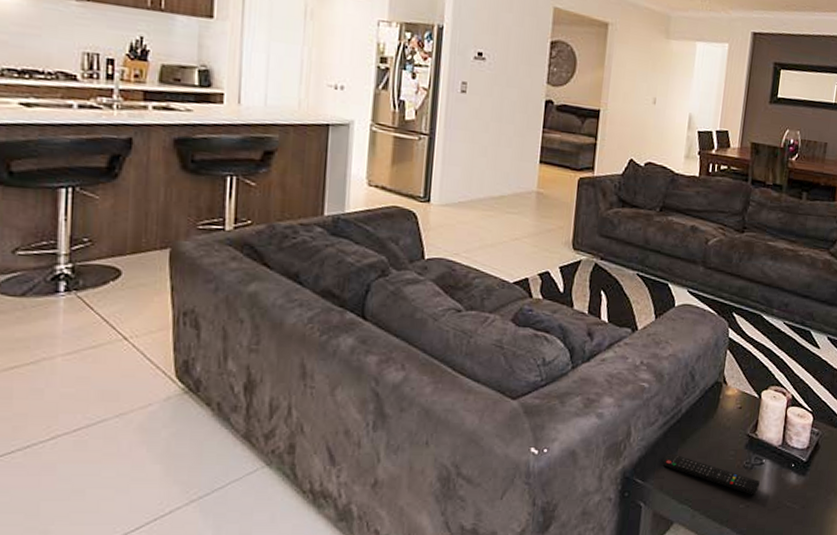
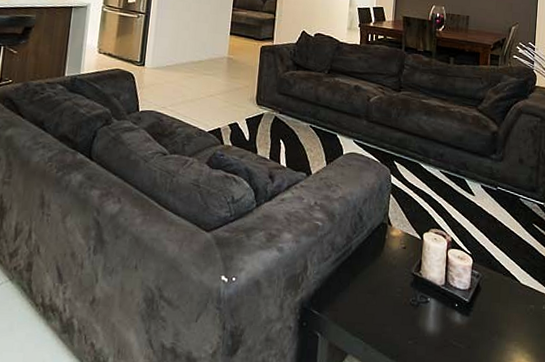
remote control: present [662,452,760,495] -> none [336,286,426,333]

